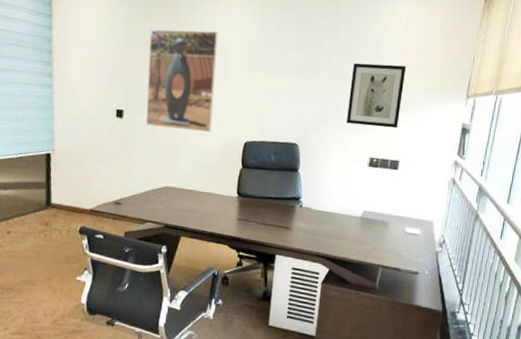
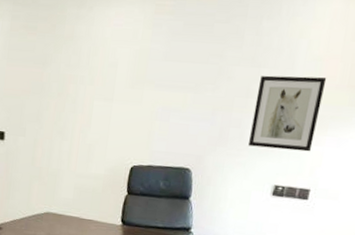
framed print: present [146,29,218,133] -> none [27,43,106,156]

